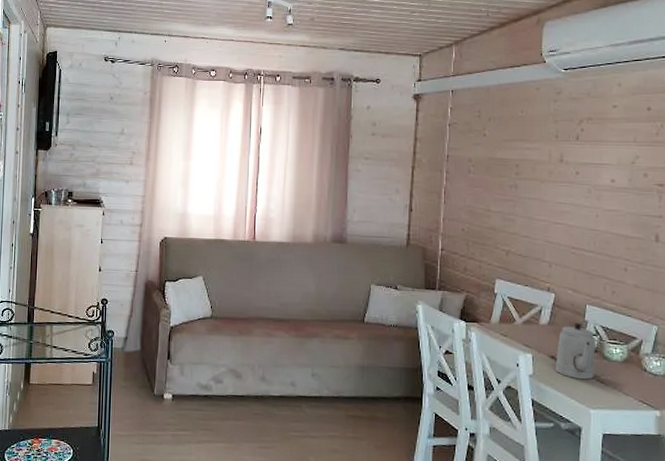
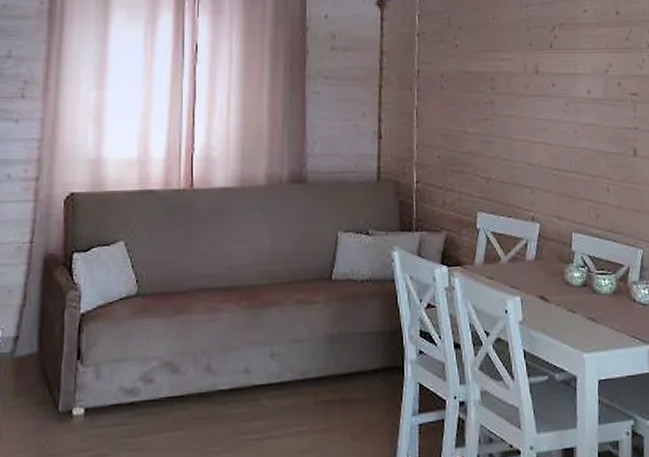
teapot: present [555,323,595,379] -> none [545,254,585,319]

